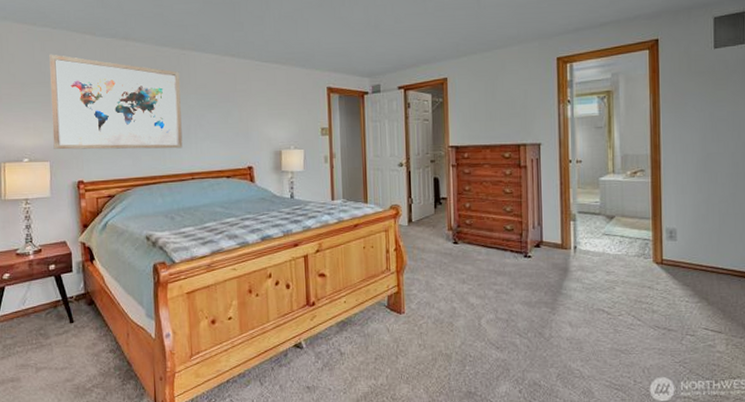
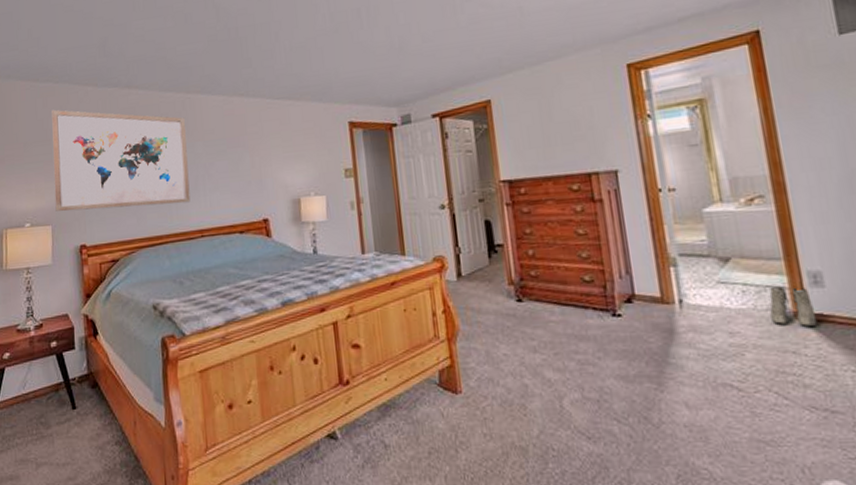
boots: none [637,239,668,269] -> present [770,286,818,326]

